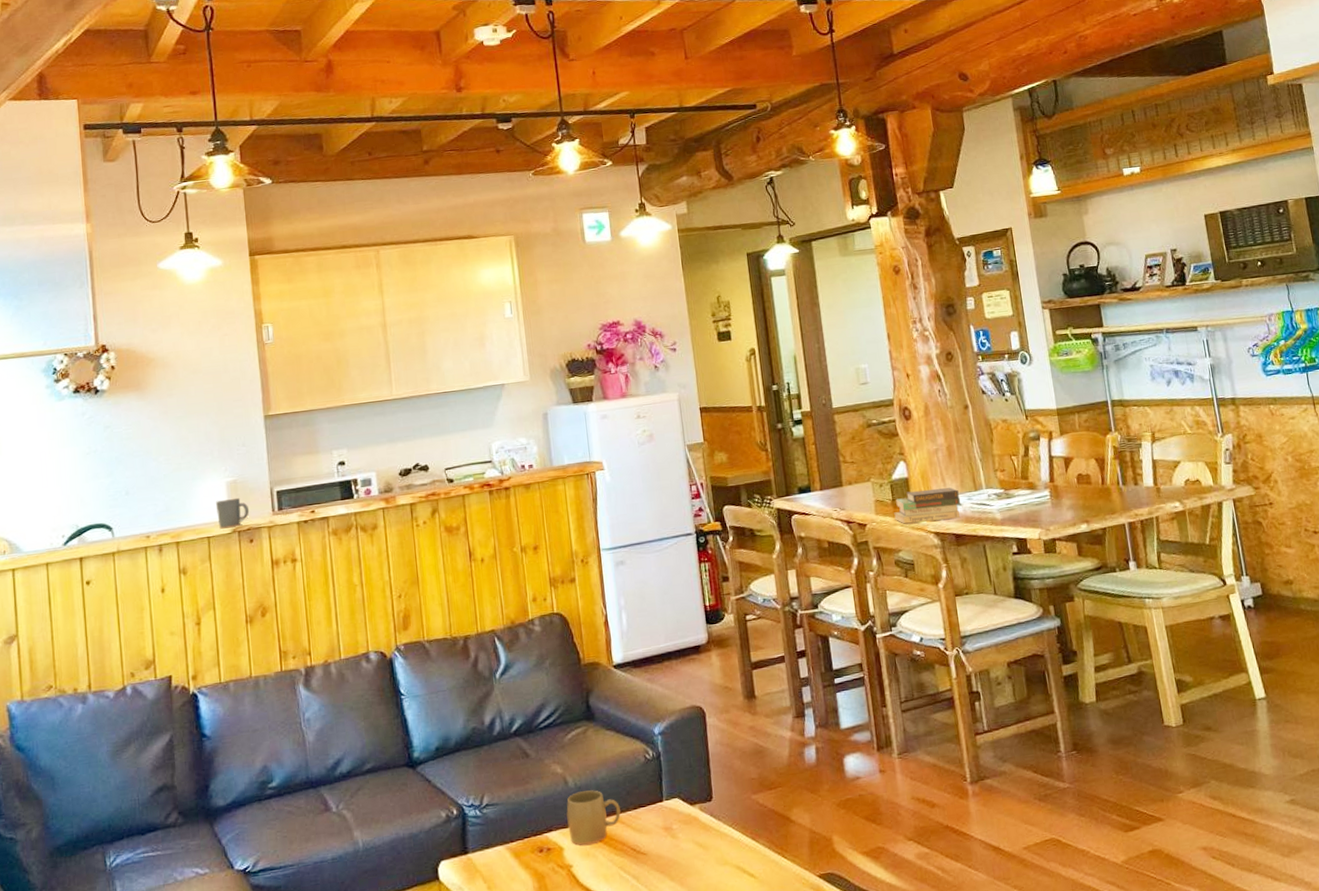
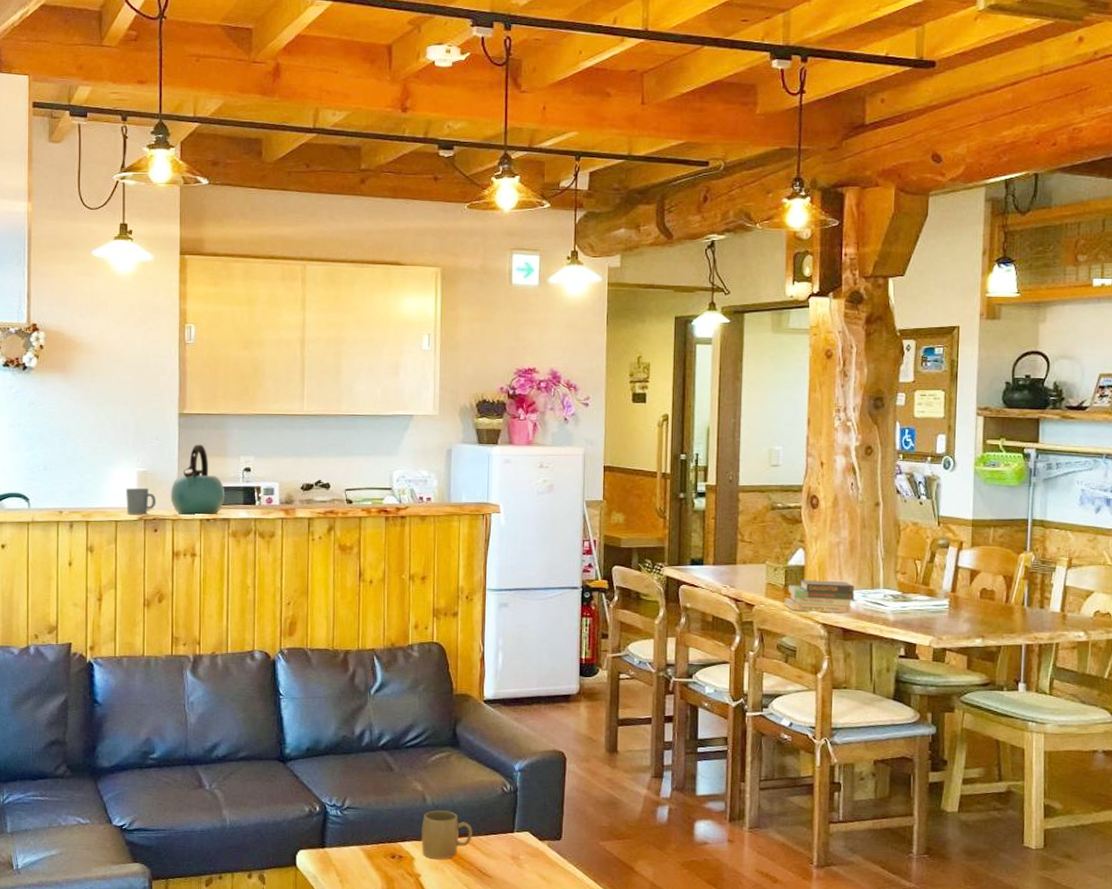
kettle: none [263,444,321,520] -> present [170,444,225,515]

